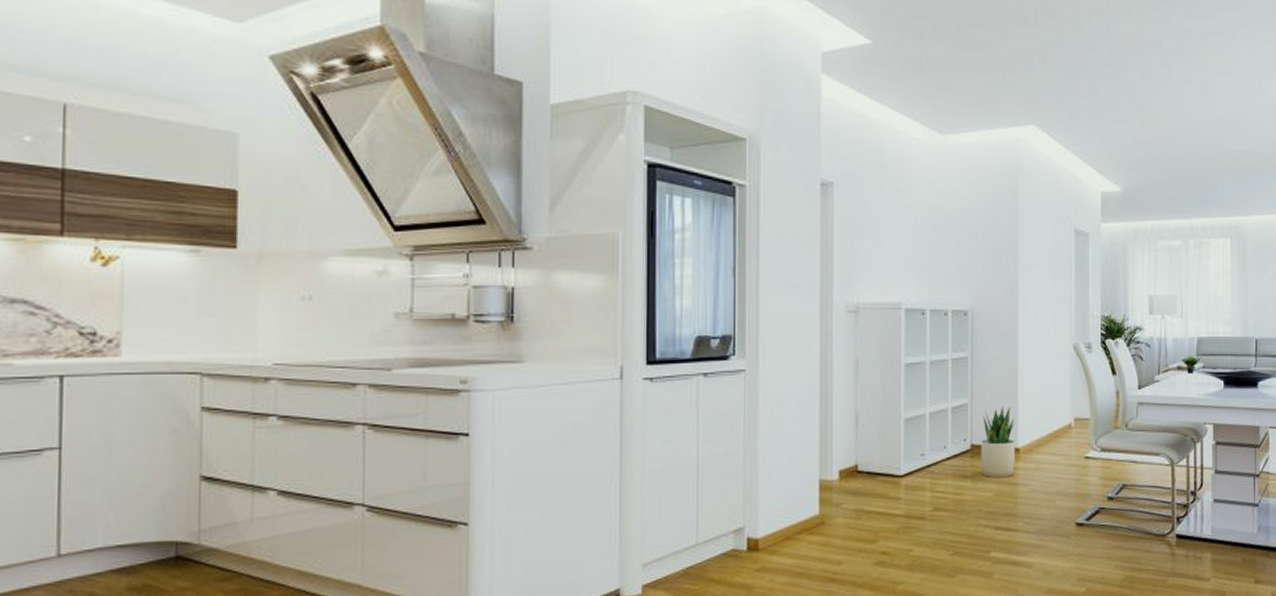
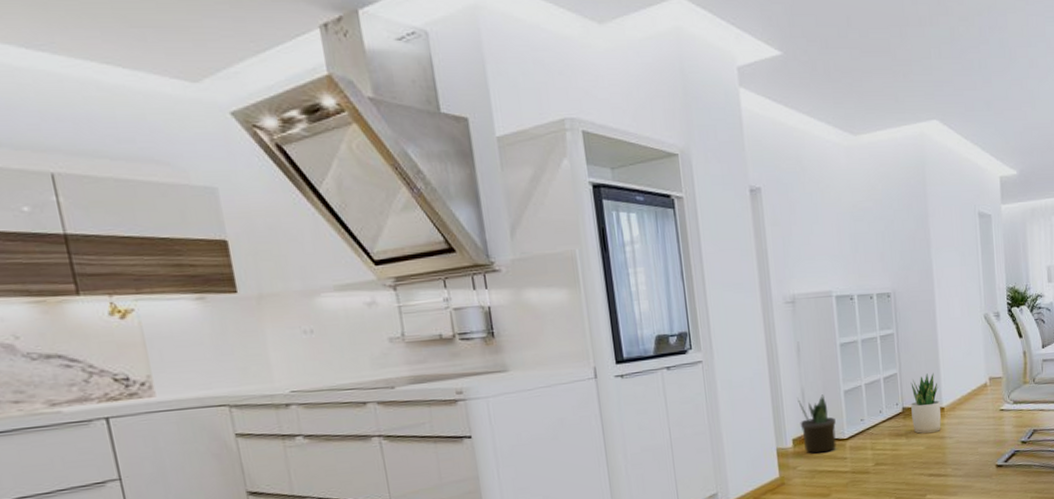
planter: none [850,421,891,490] -> present [797,394,837,454]

